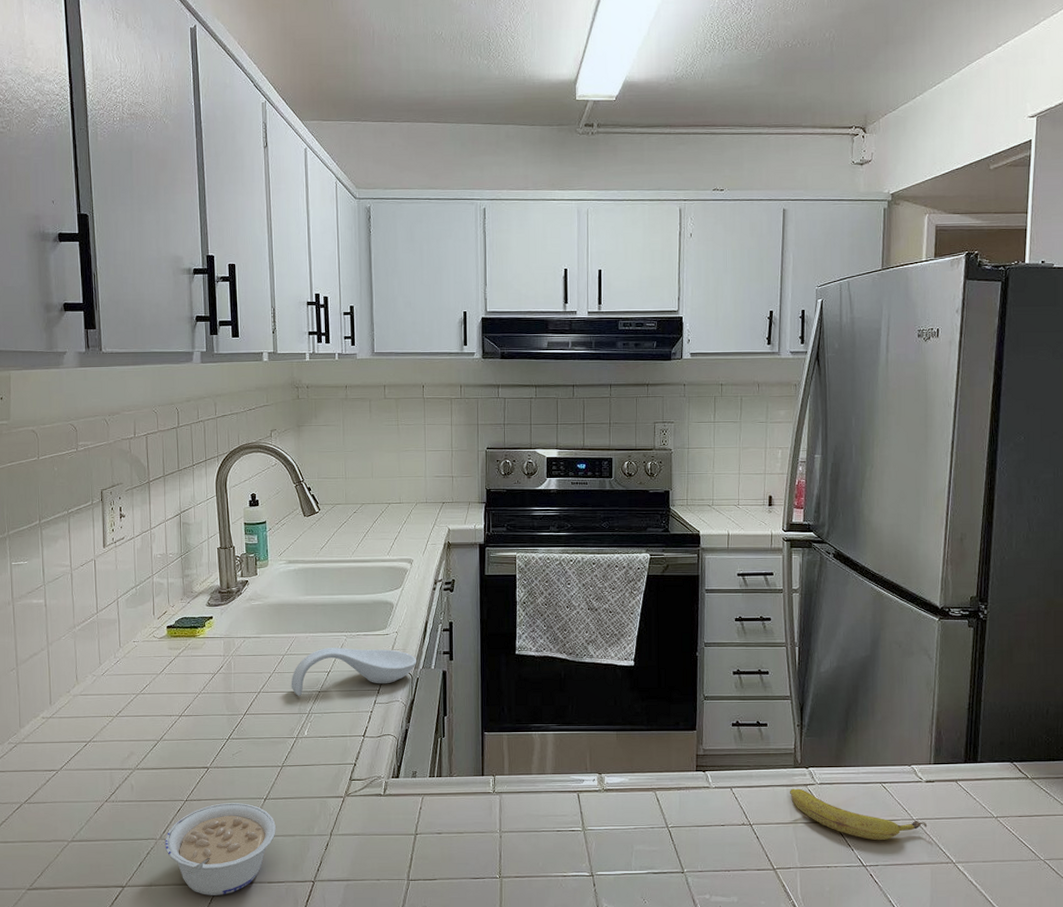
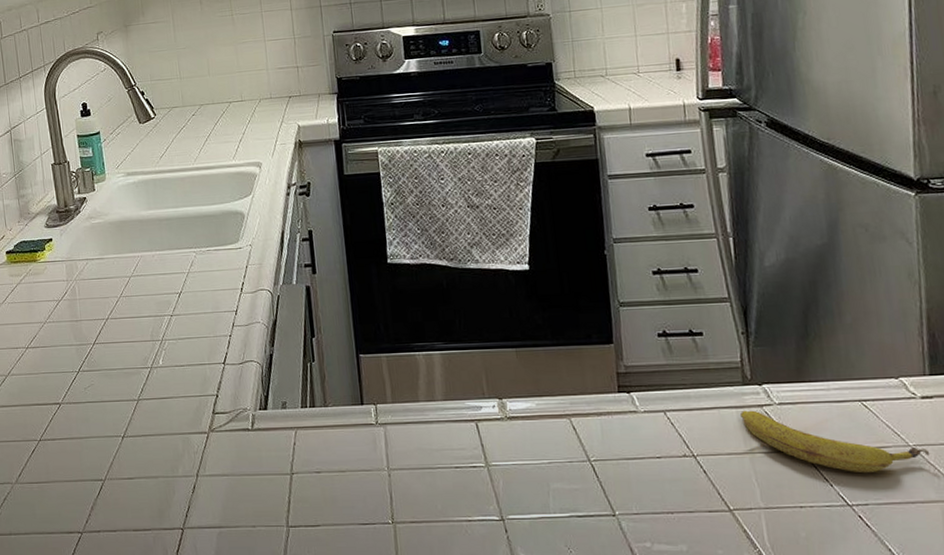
legume: present [165,802,276,895] -> none [21,441,137,545]
spoon rest: present [291,648,417,696] -> none [140,265,276,321]

